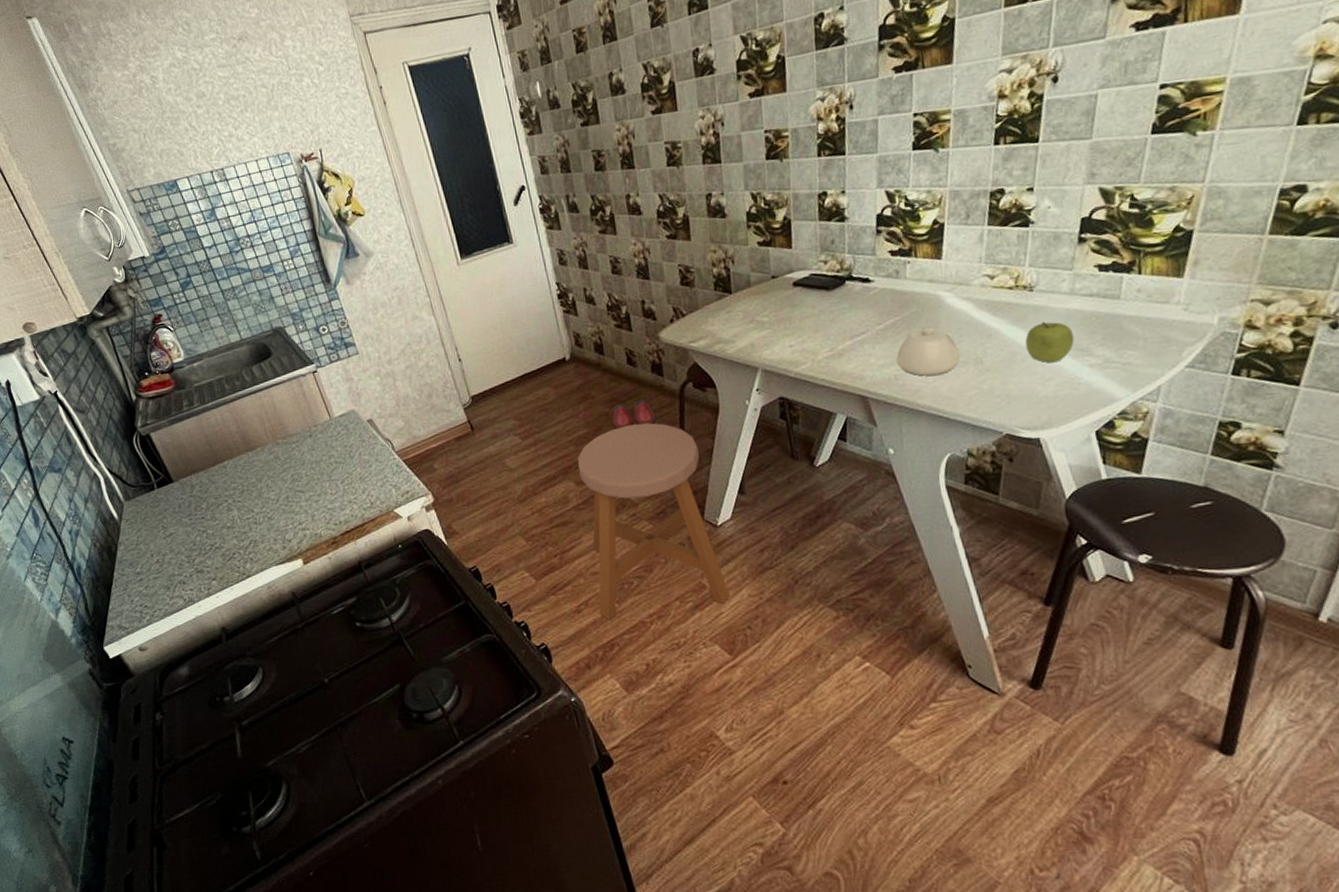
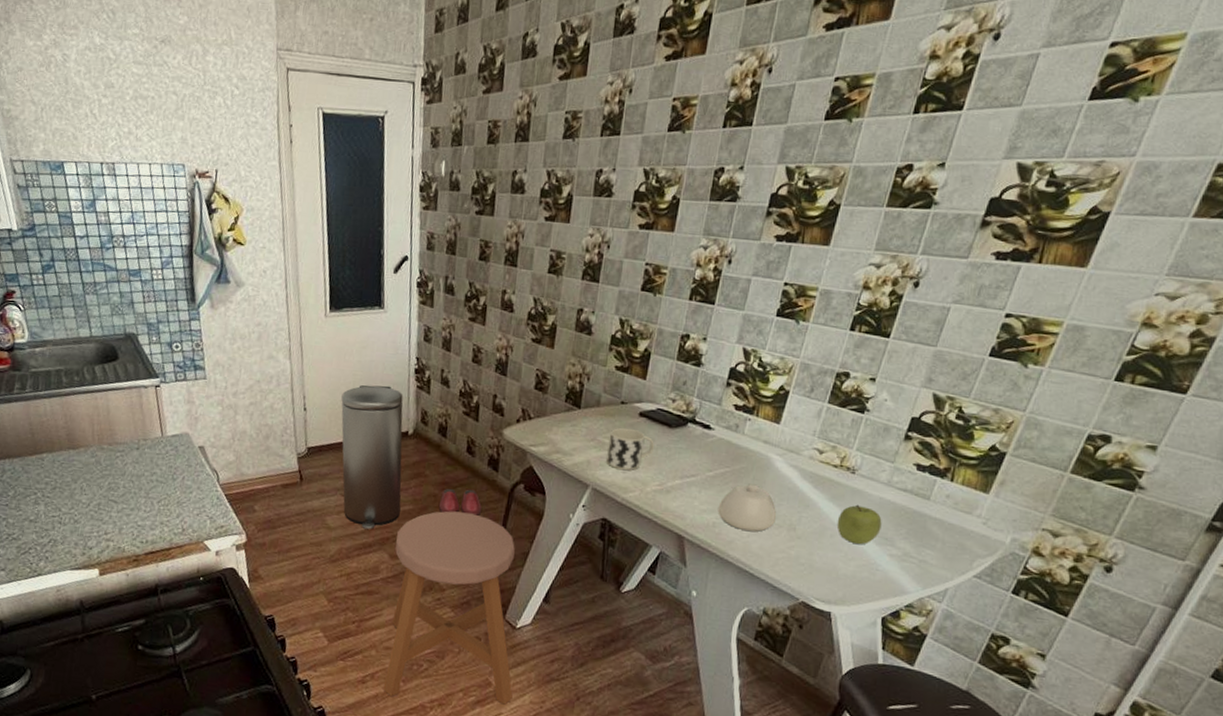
pedal bin: none [492,317,576,463] -> present [341,385,403,529]
cup: none [767,300,816,345] -> present [606,427,654,471]

